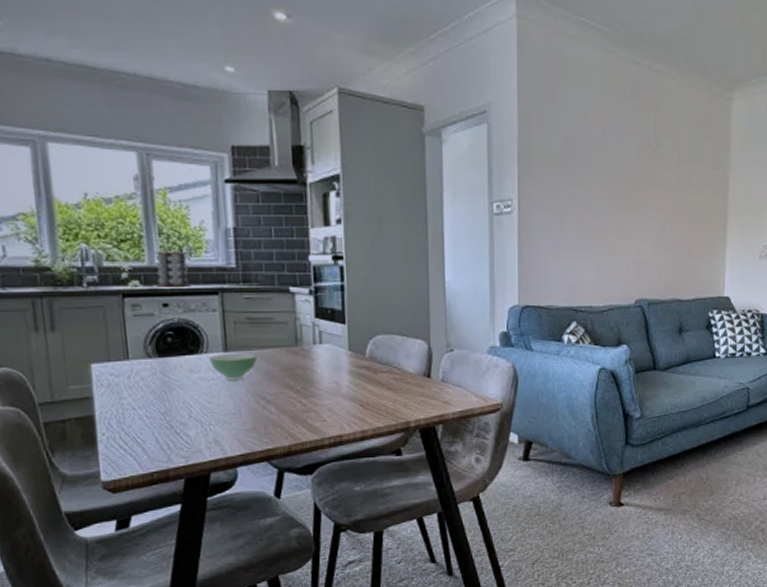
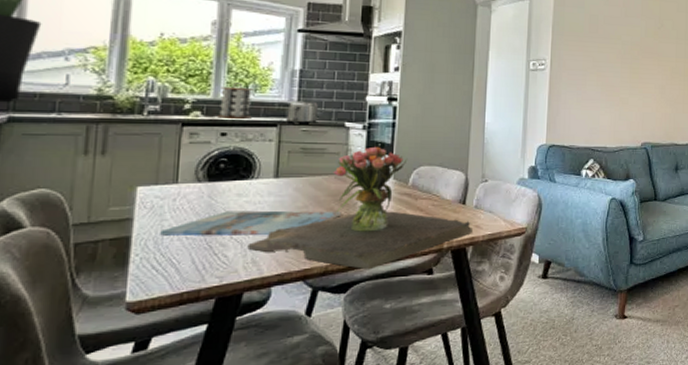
magazine: none [121,387,298,415] -> present [160,210,342,236]
flower arrangement: none [207,313,441,451] -> present [247,146,472,270]
bowl: present [210,352,258,381] -> none [259,179,307,204]
toaster: none [226,264,259,291] -> present [286,100,318,124]

